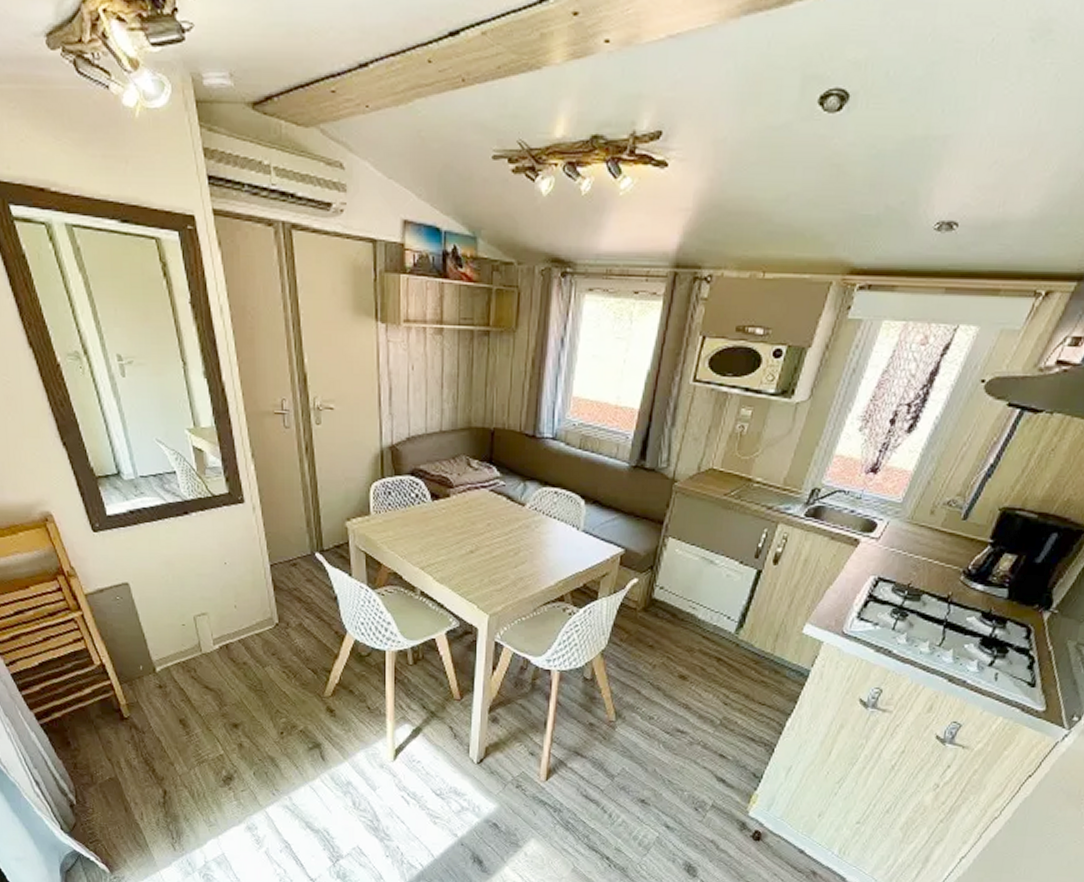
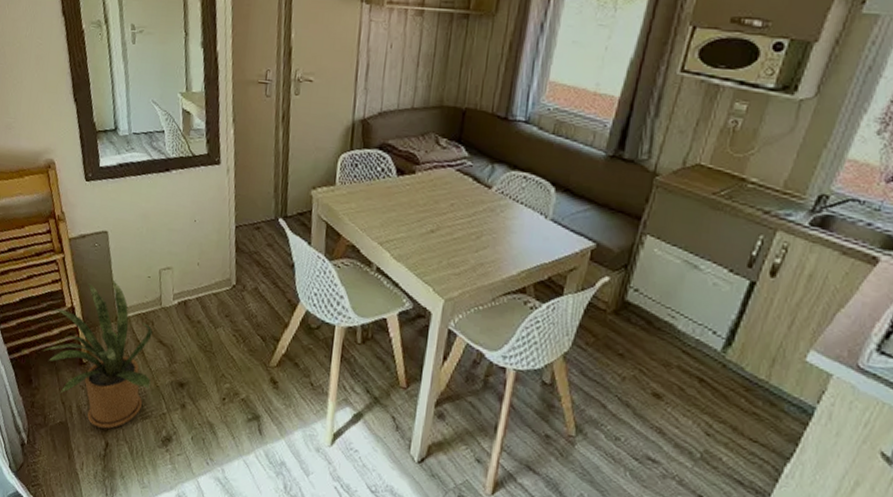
house plant: none [75,632,202,778] -> present [42,280,153,429]

